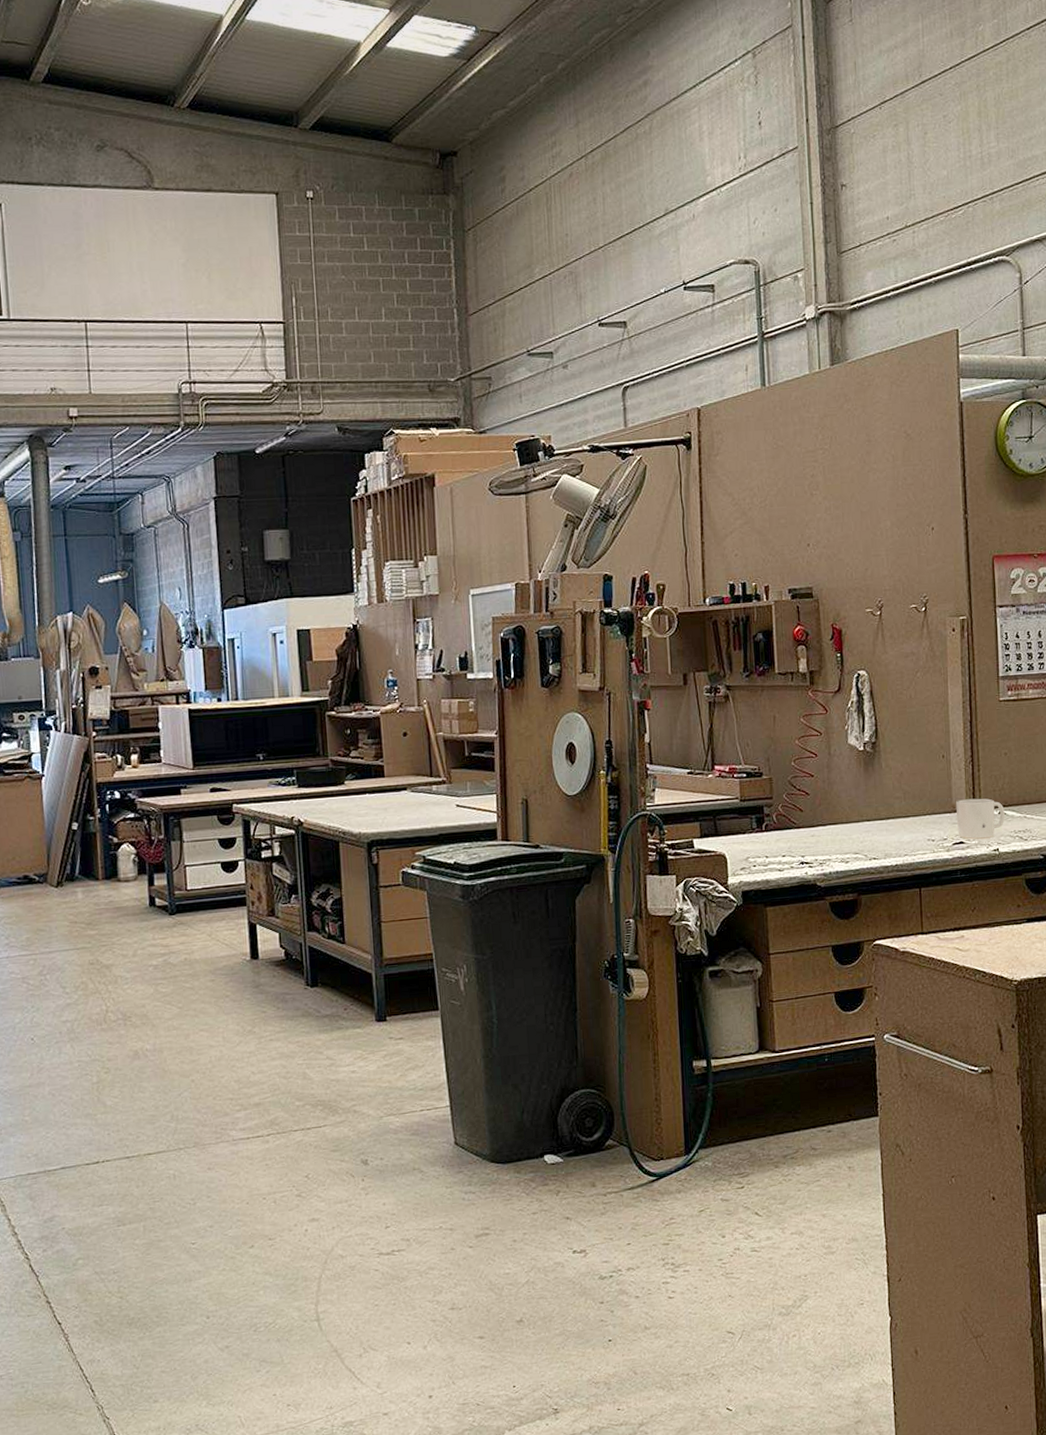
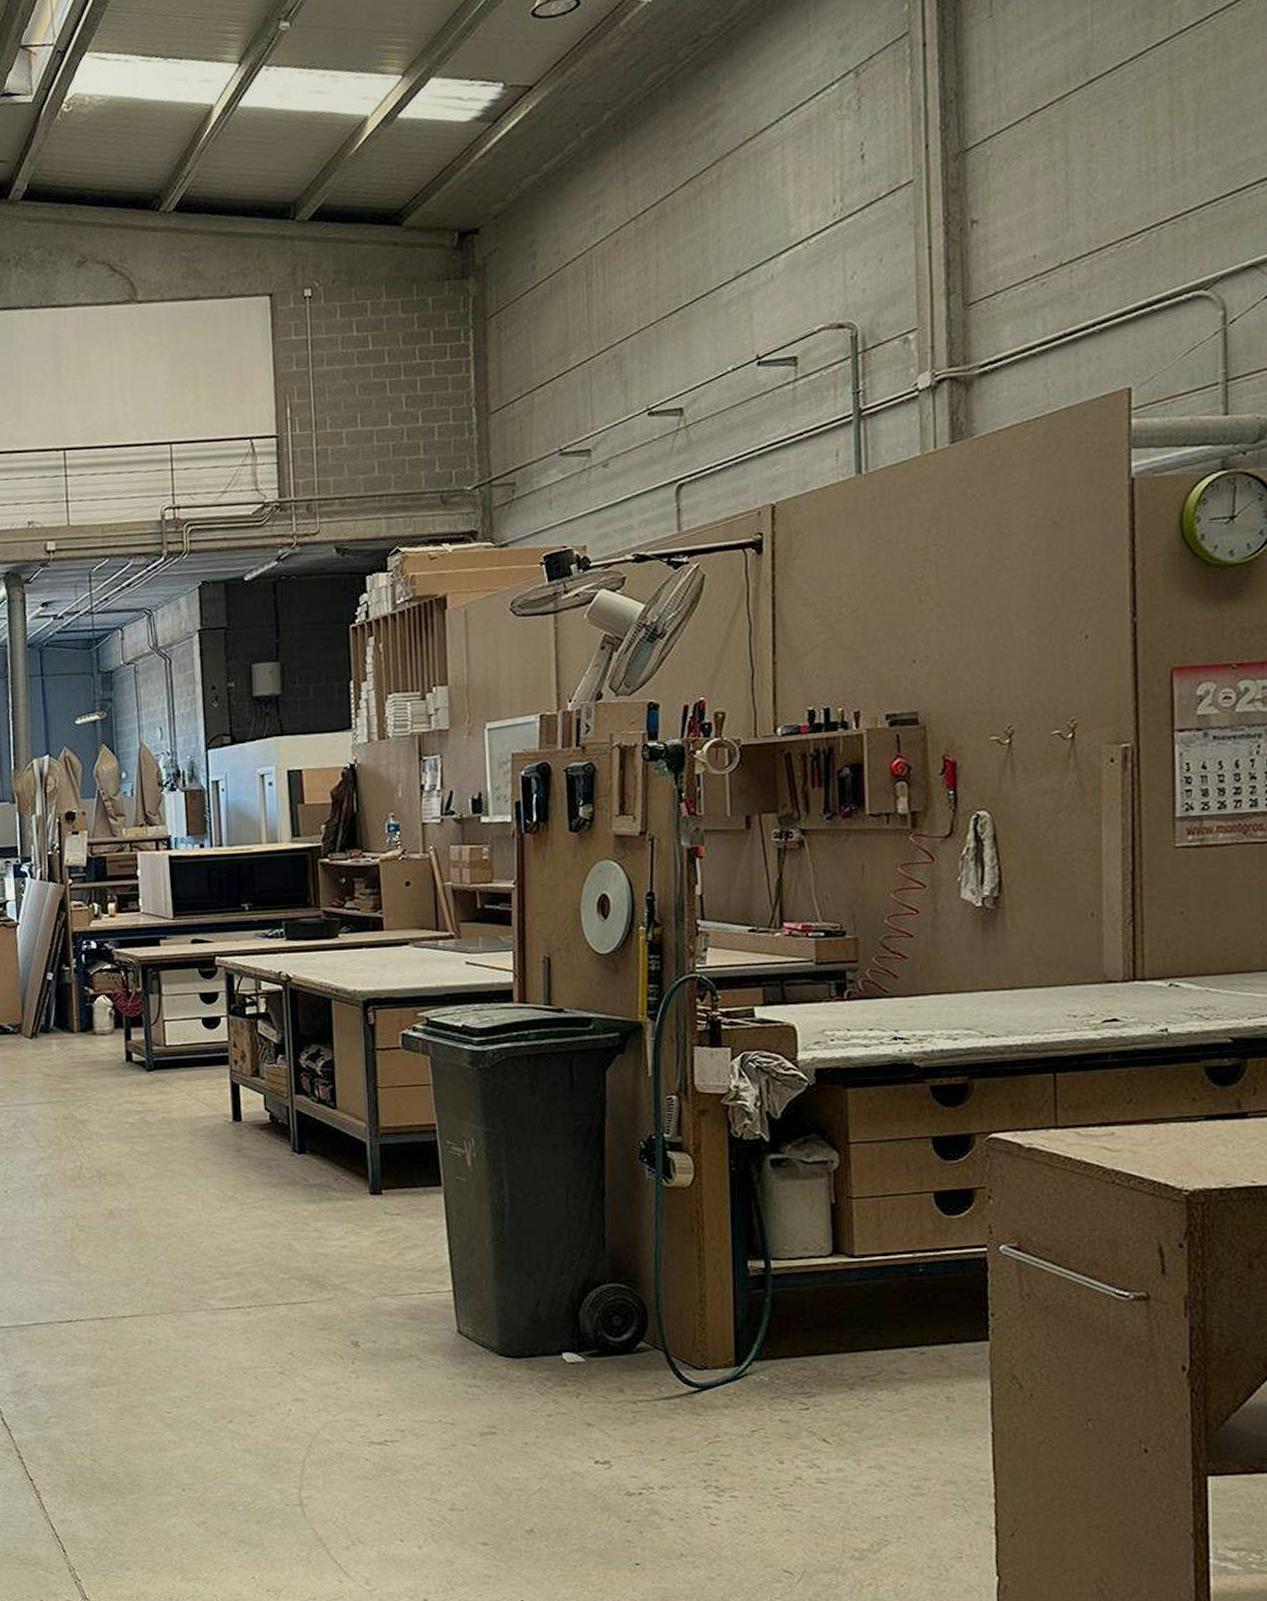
mug: present [955,798,1005,840] -> none [1107,966,1178,1017]

